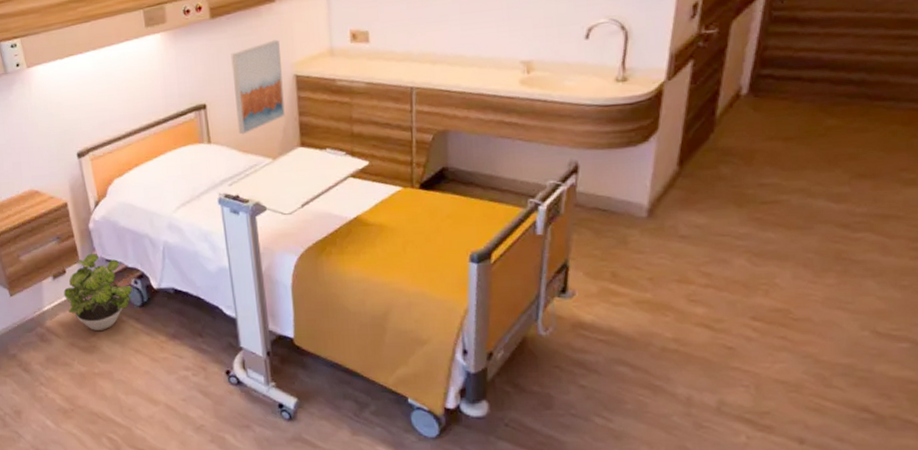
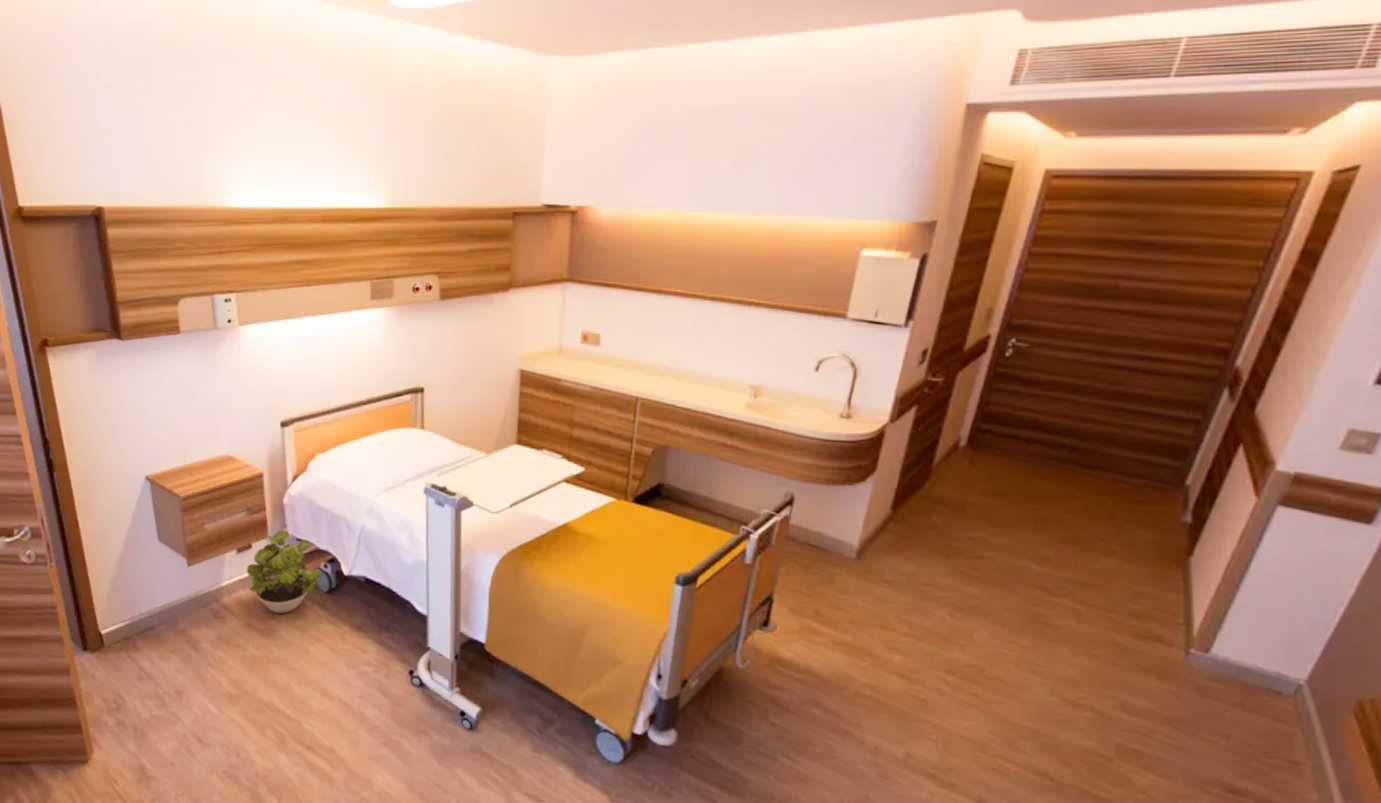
wall art: present [231,39,285,135] -> none [454,330,509,425]

